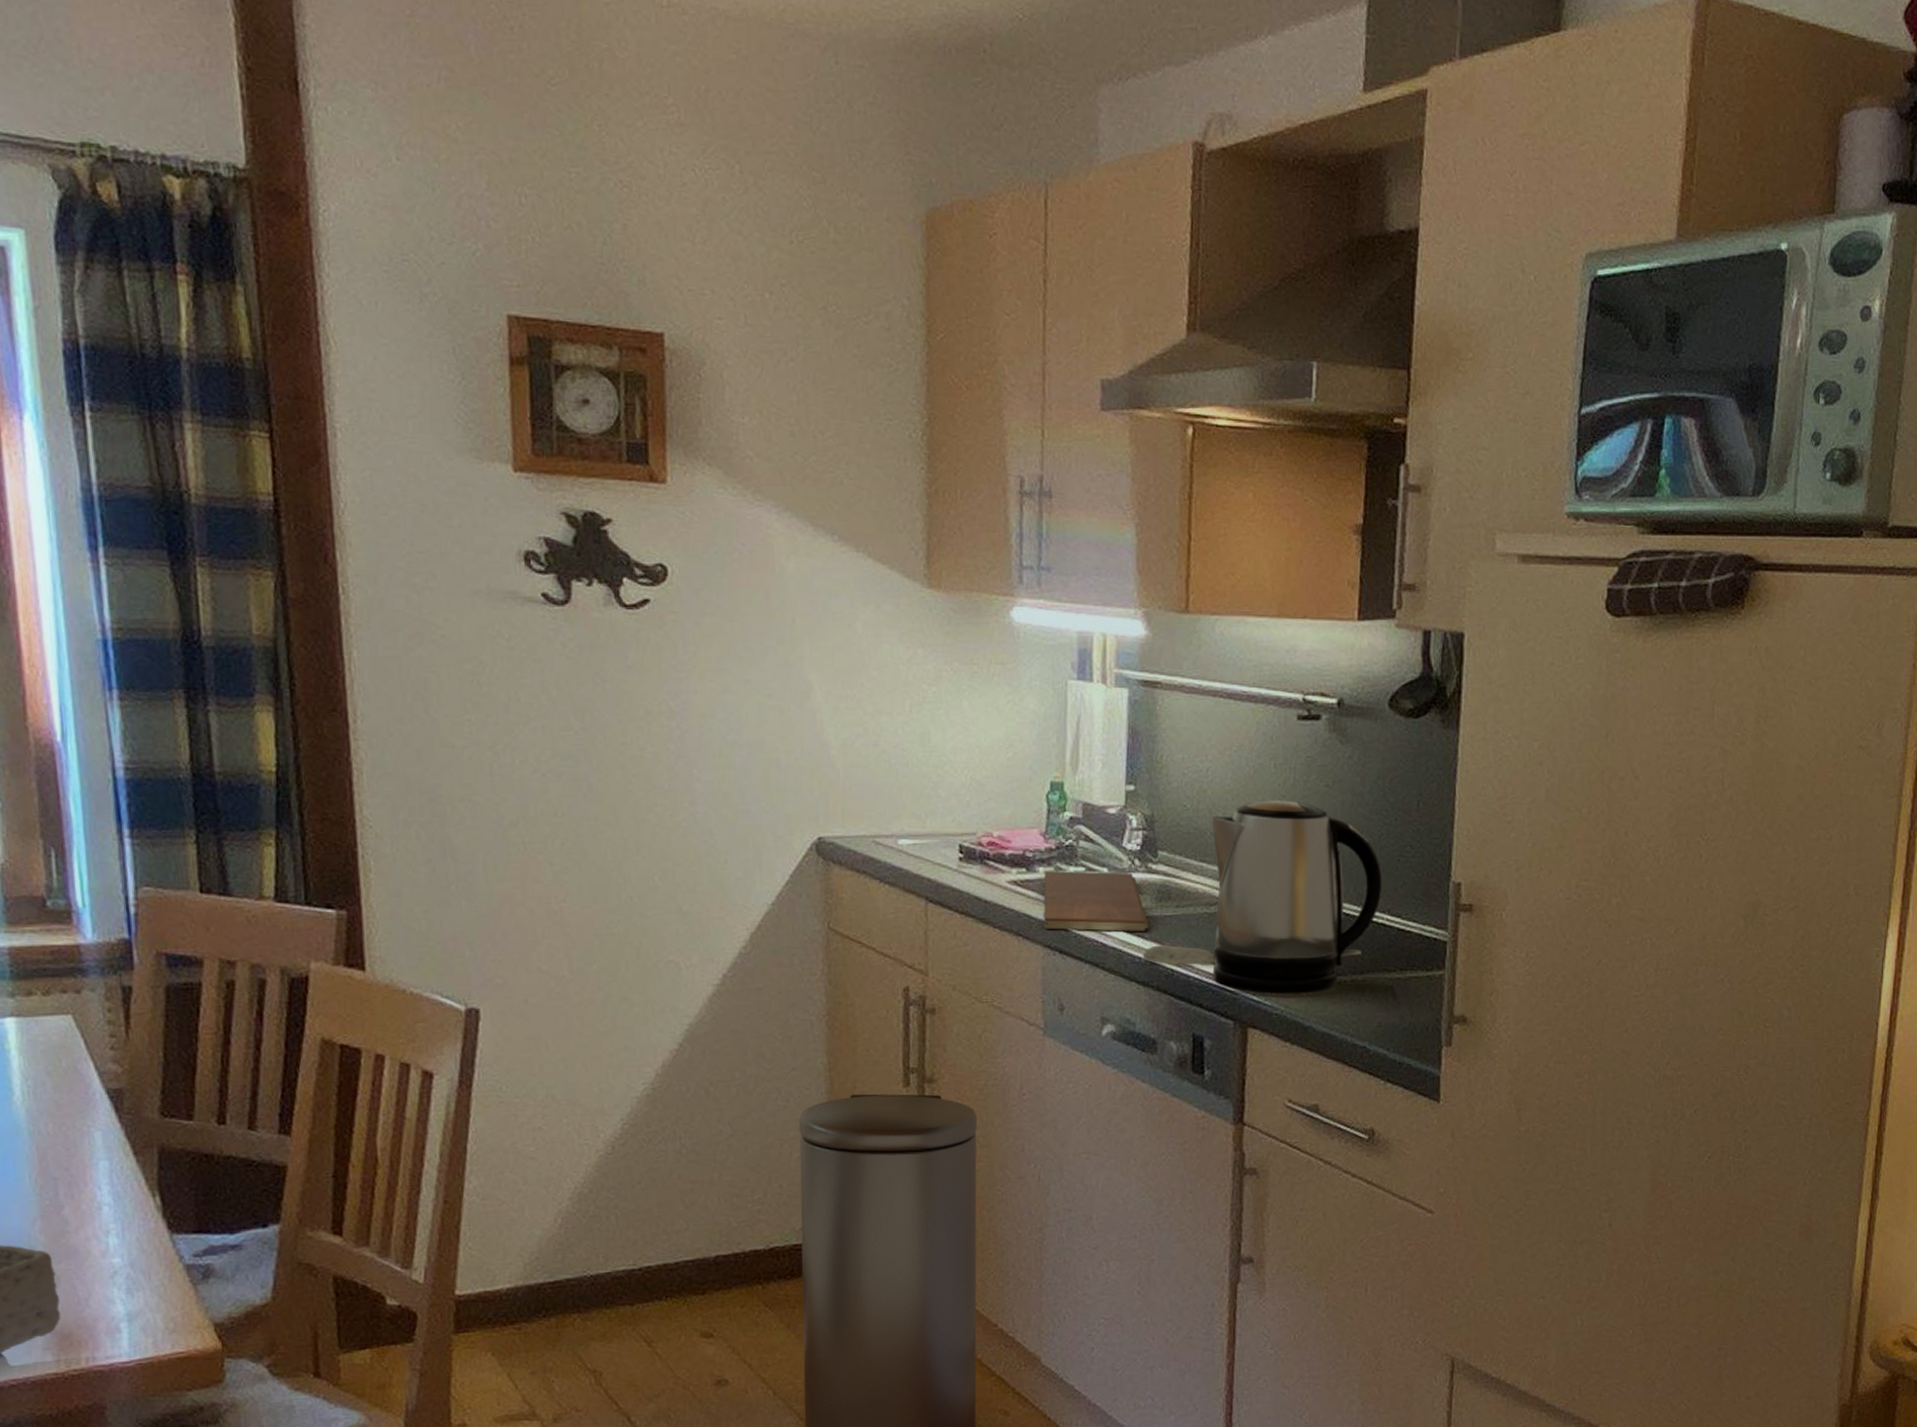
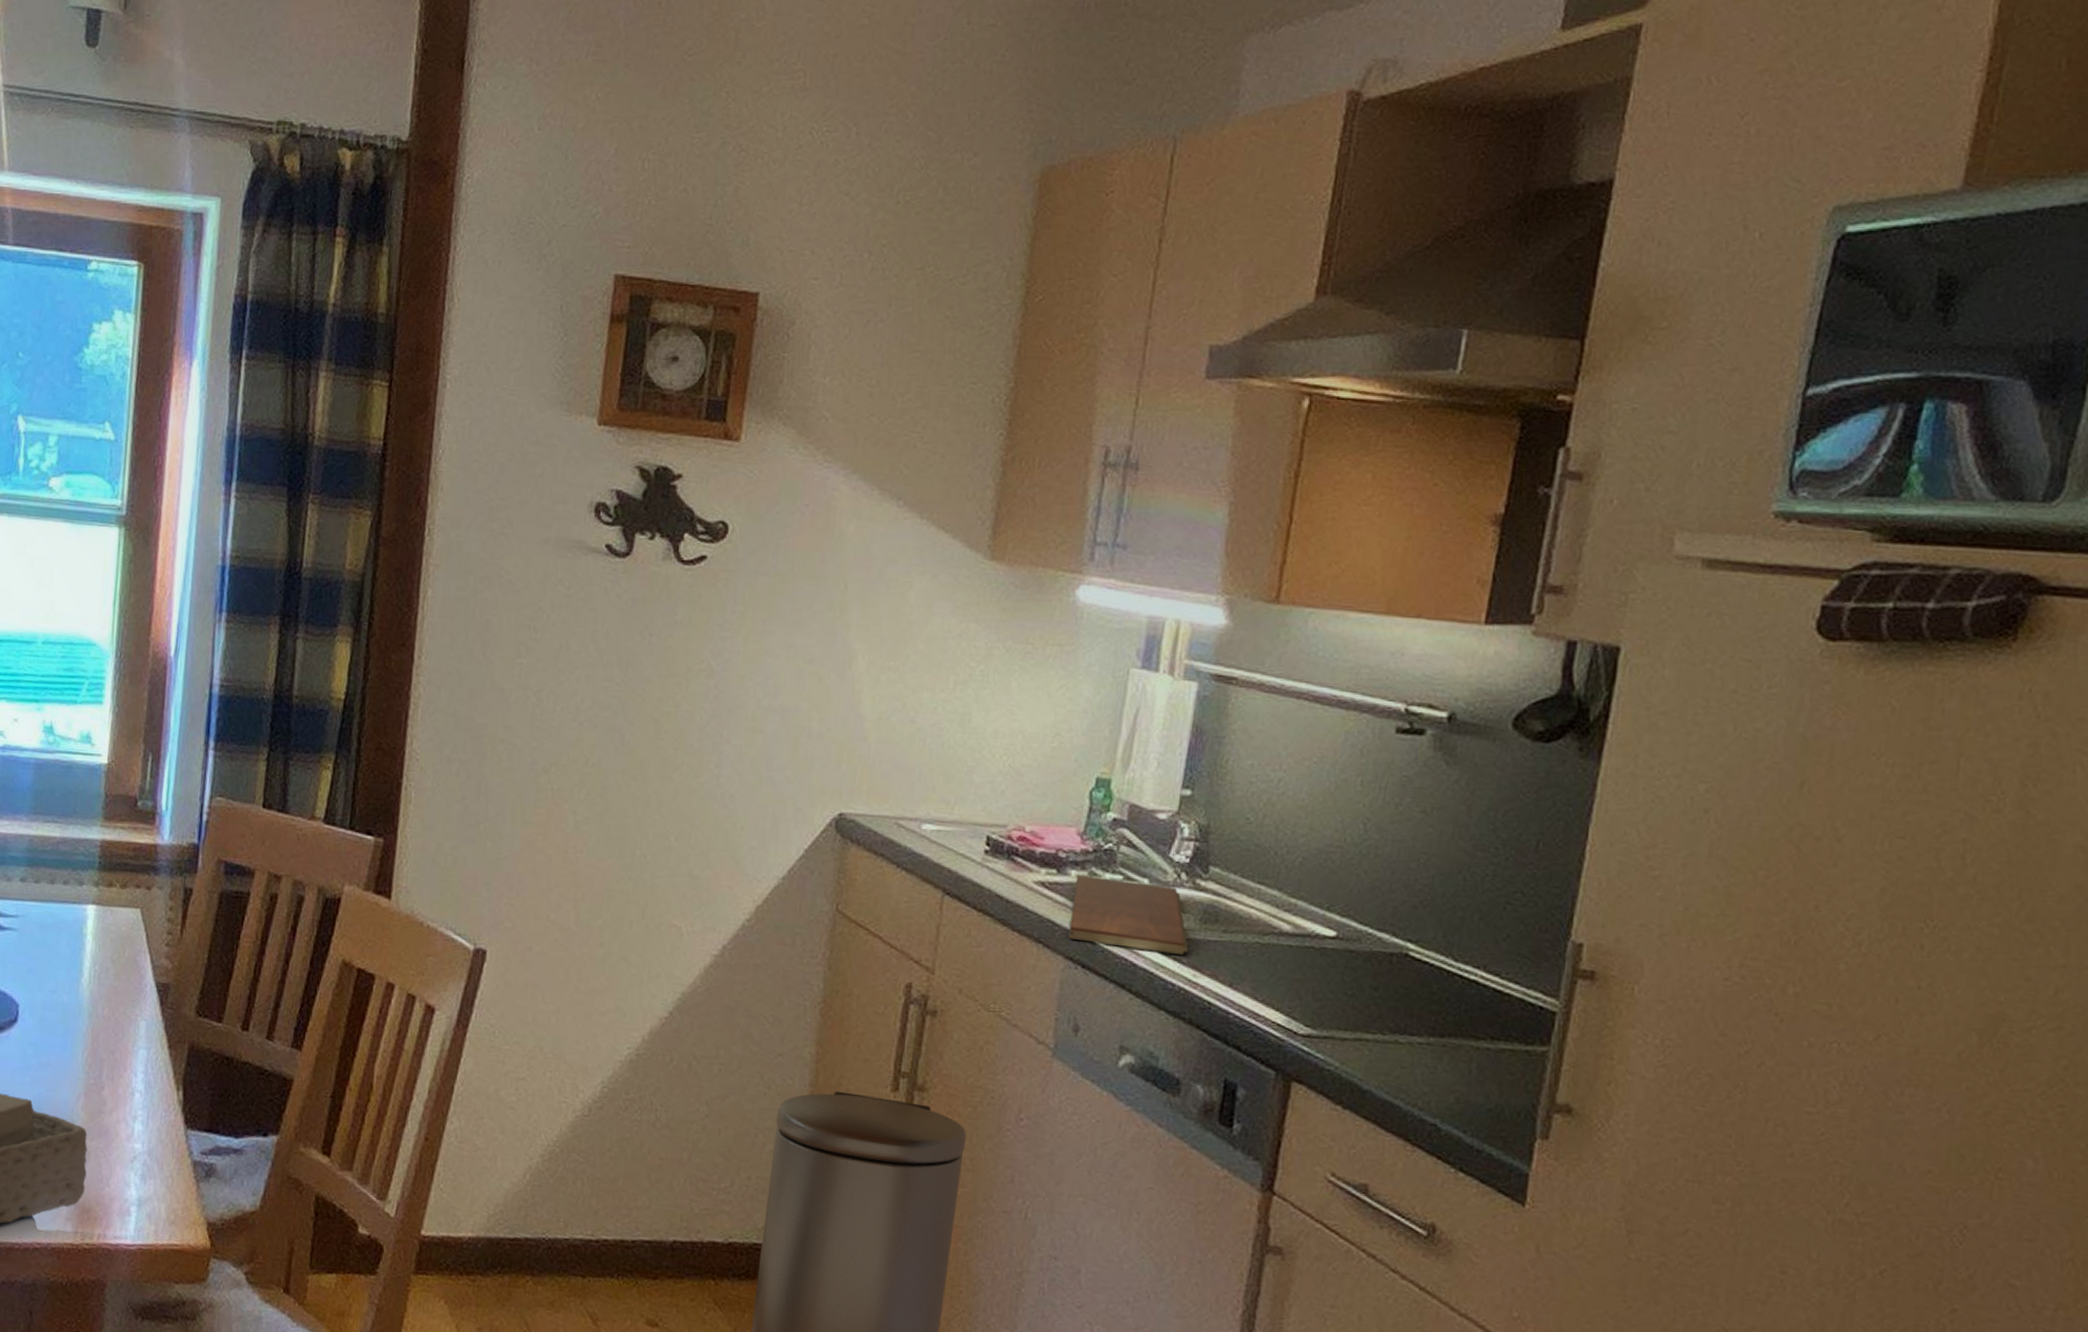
sponge: present [1143,945,1216,967] -> none [1177,972,1263,1004]
kettle: present [1211,800,1383,995] -> none [1256,821,1483,1053]

